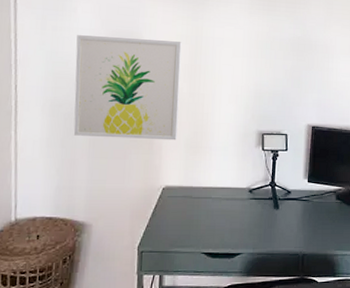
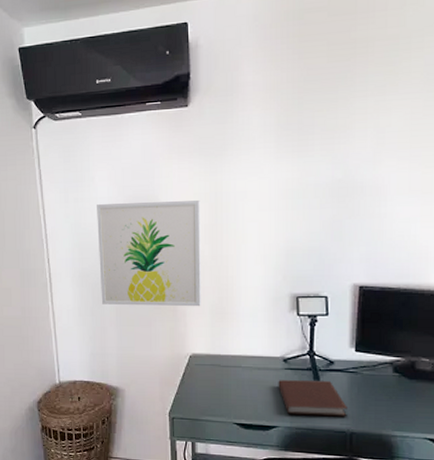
notebook: none [243,209,300,242] -> present [278,380,347,417]

